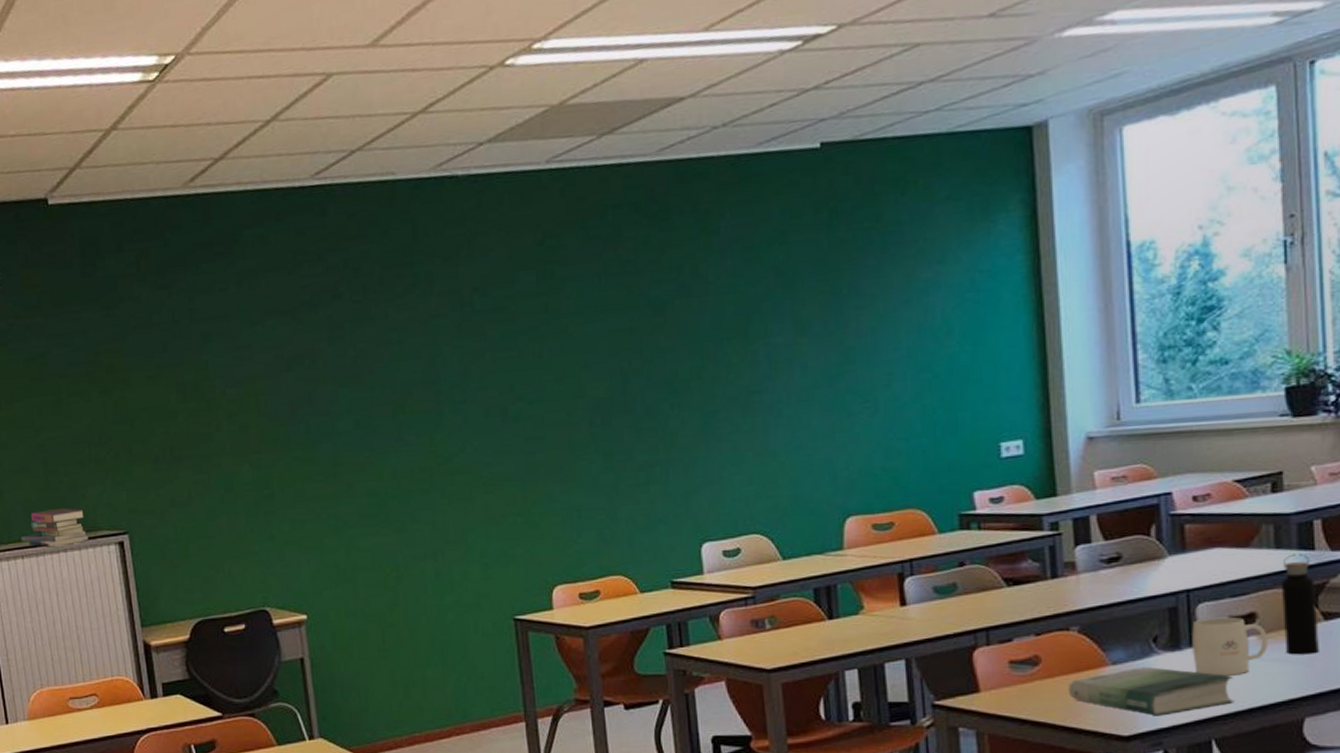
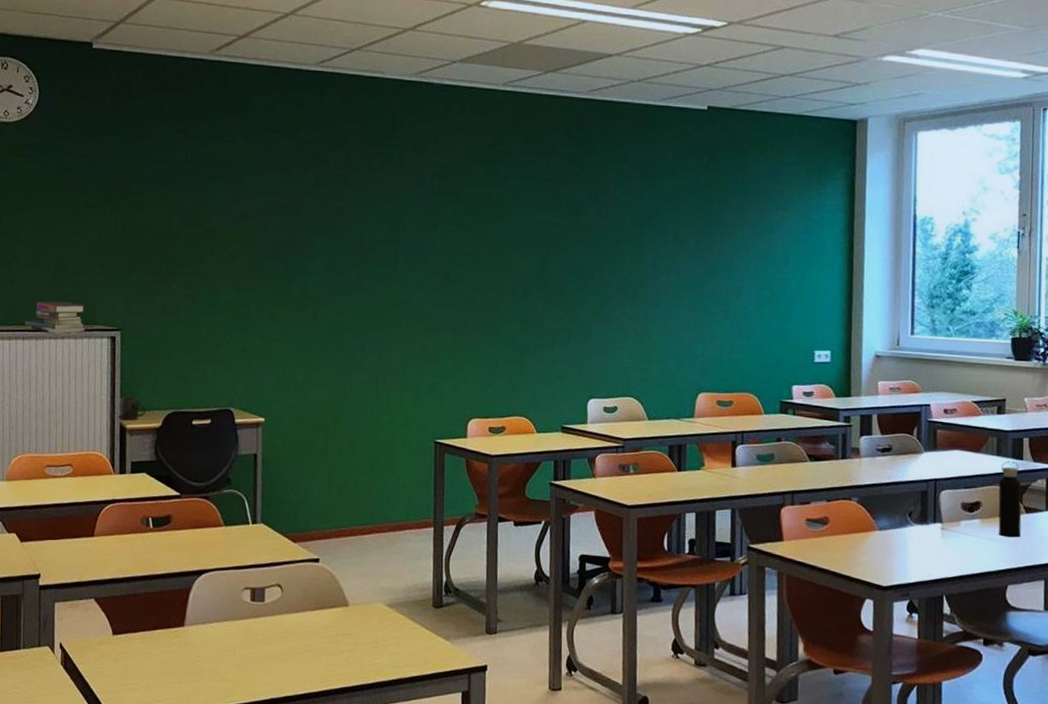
mug: none [138,609,170,636] -> present [118,397,146,420]
book: present [1068,667,1235,716] -> none [846,534,961,573]
mug: present [1192,616,1268,676] -> none [935,502,987,548]

